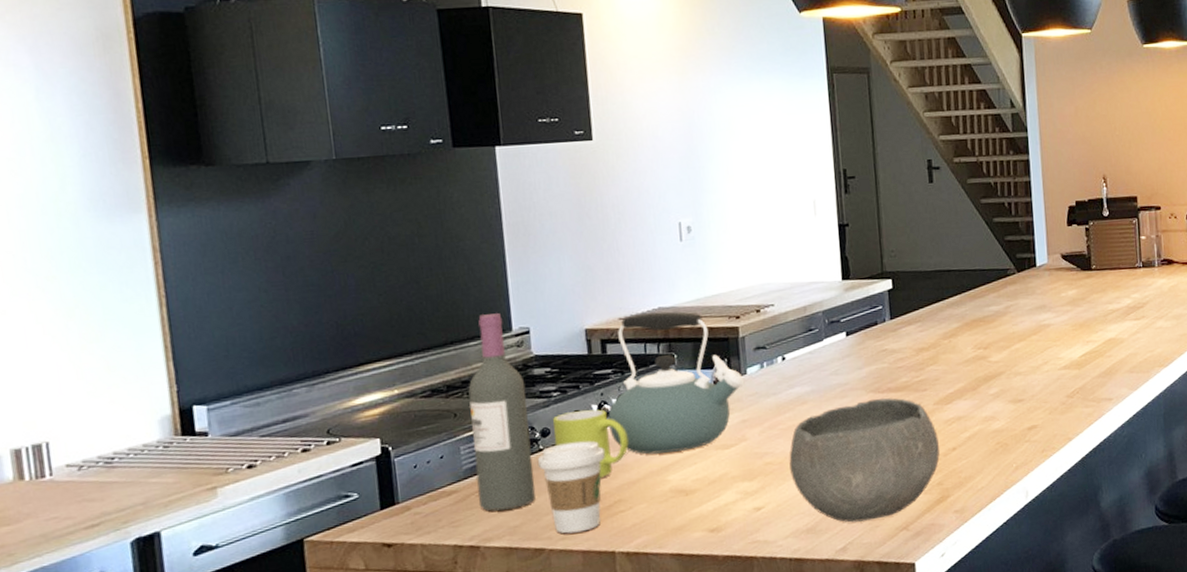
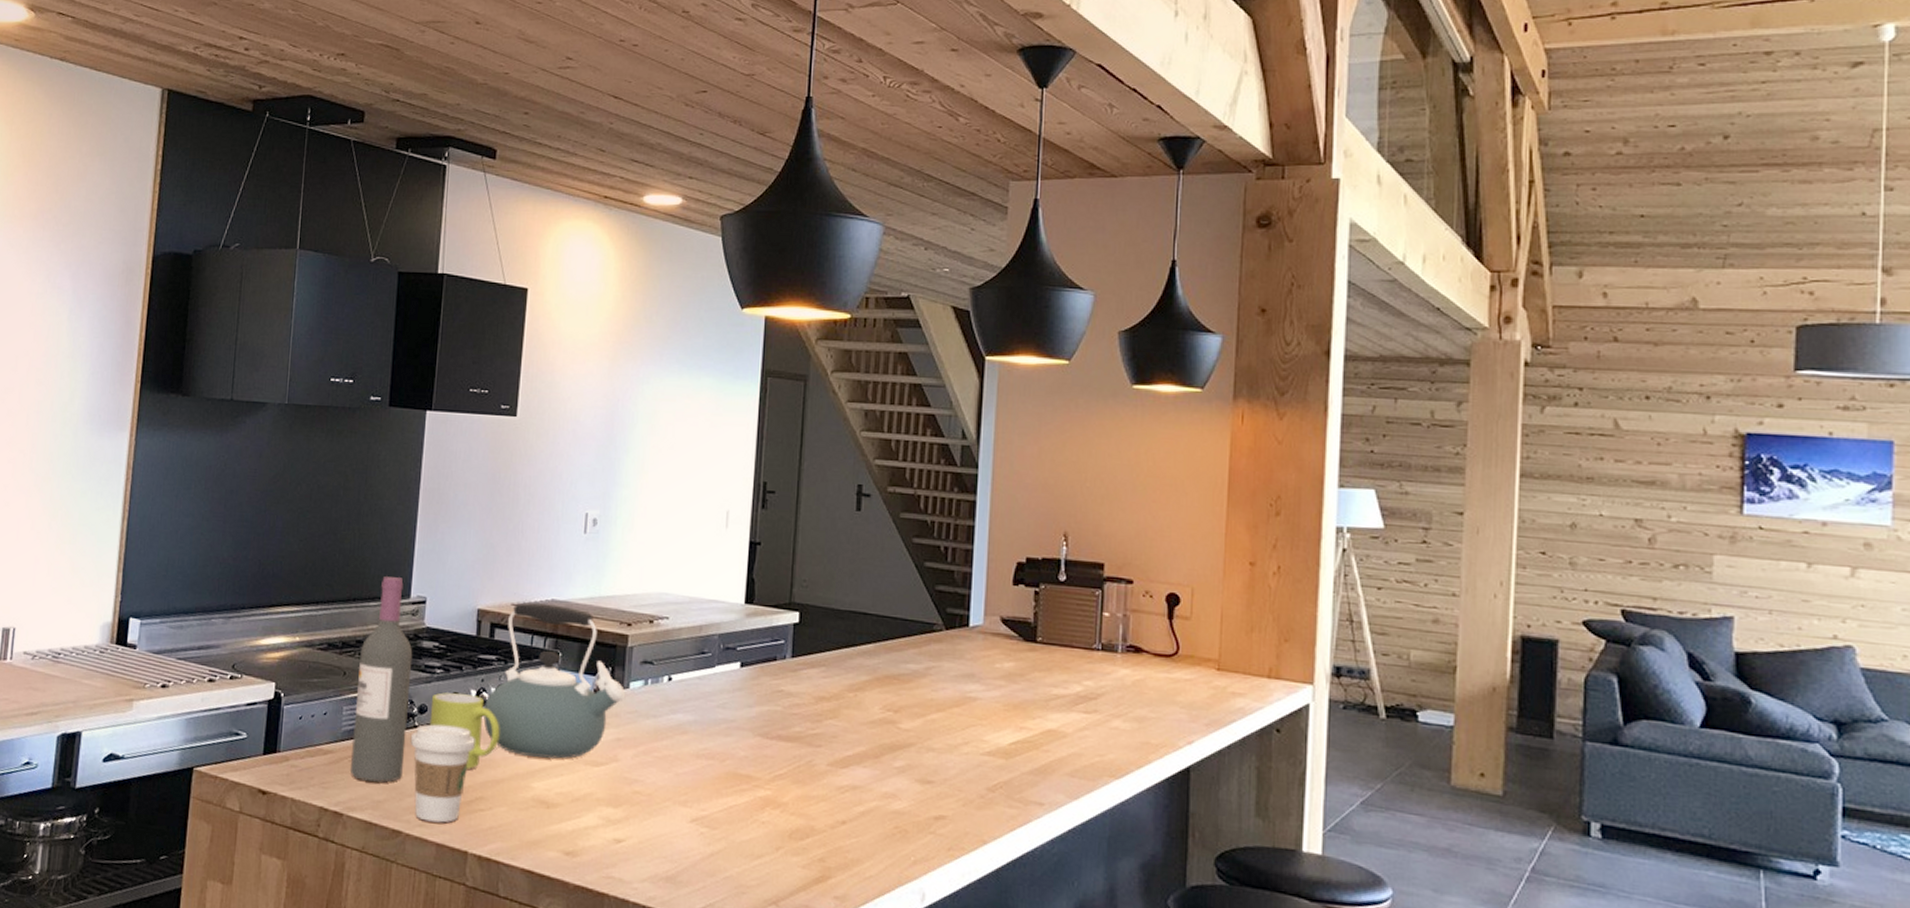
bowl: present [789,398,940,523] -> none [658,744,828,885]

